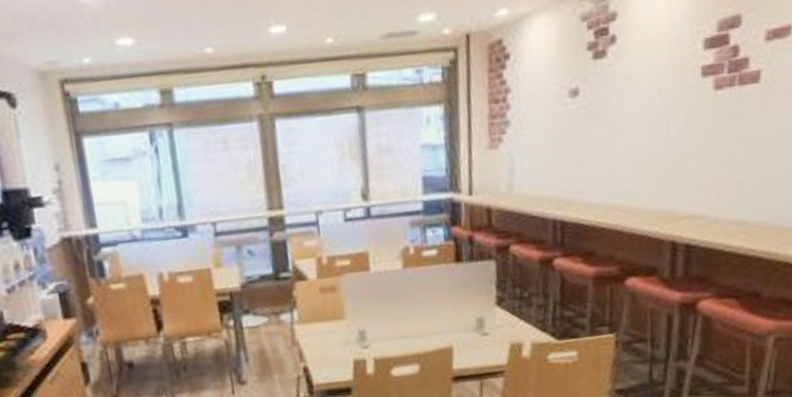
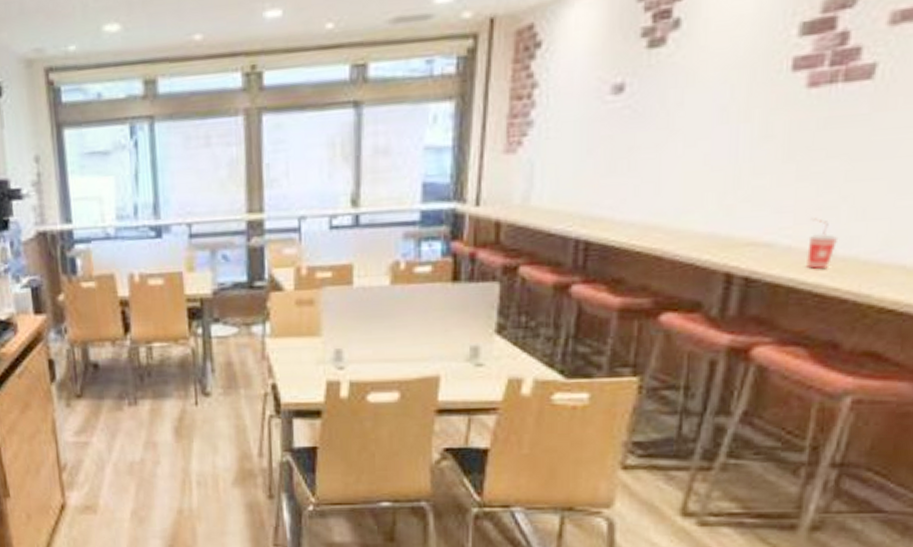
beverage cup: none [728,193,750,235] -> present [806,218,839,269]

